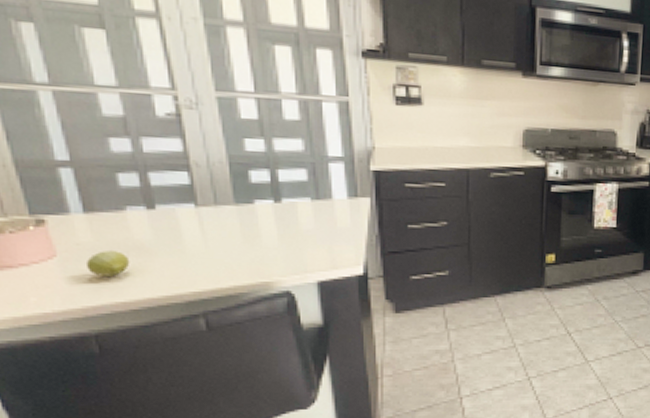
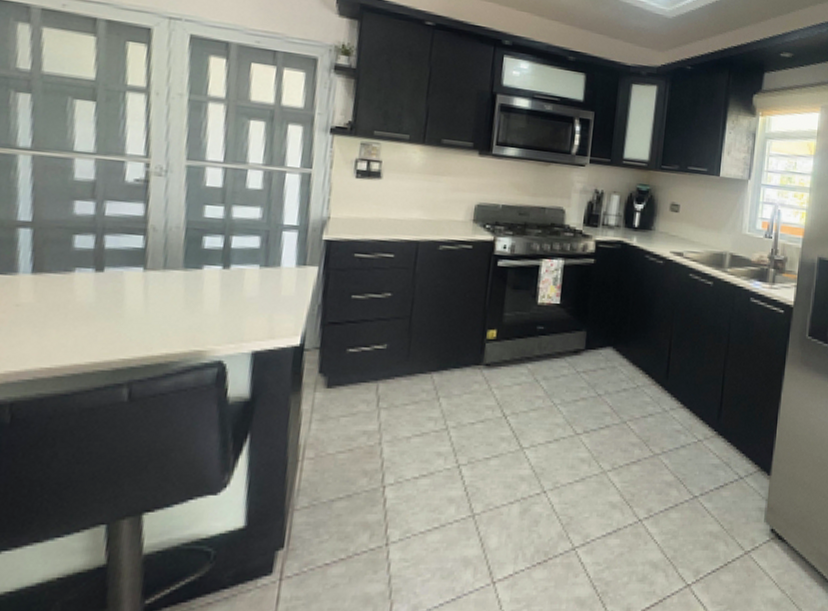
fruit: present [87,251,130,277] -> none [20,313,66,340]

